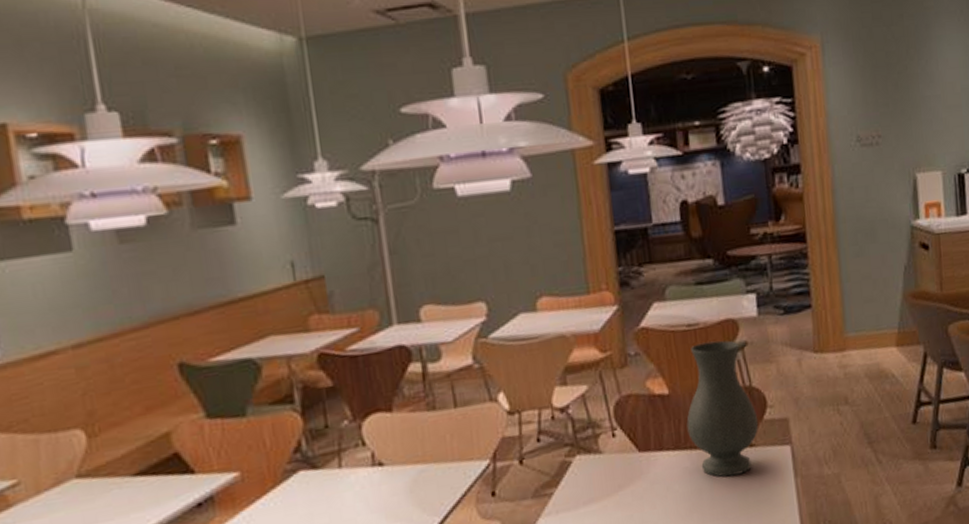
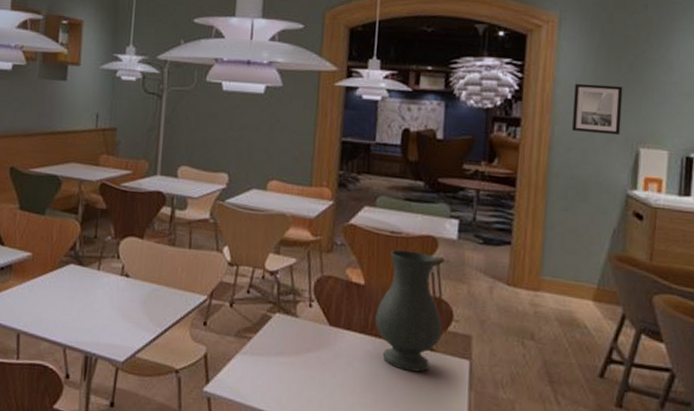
wall art: none [847,109,897,167] -> present [572,83,623,136]

